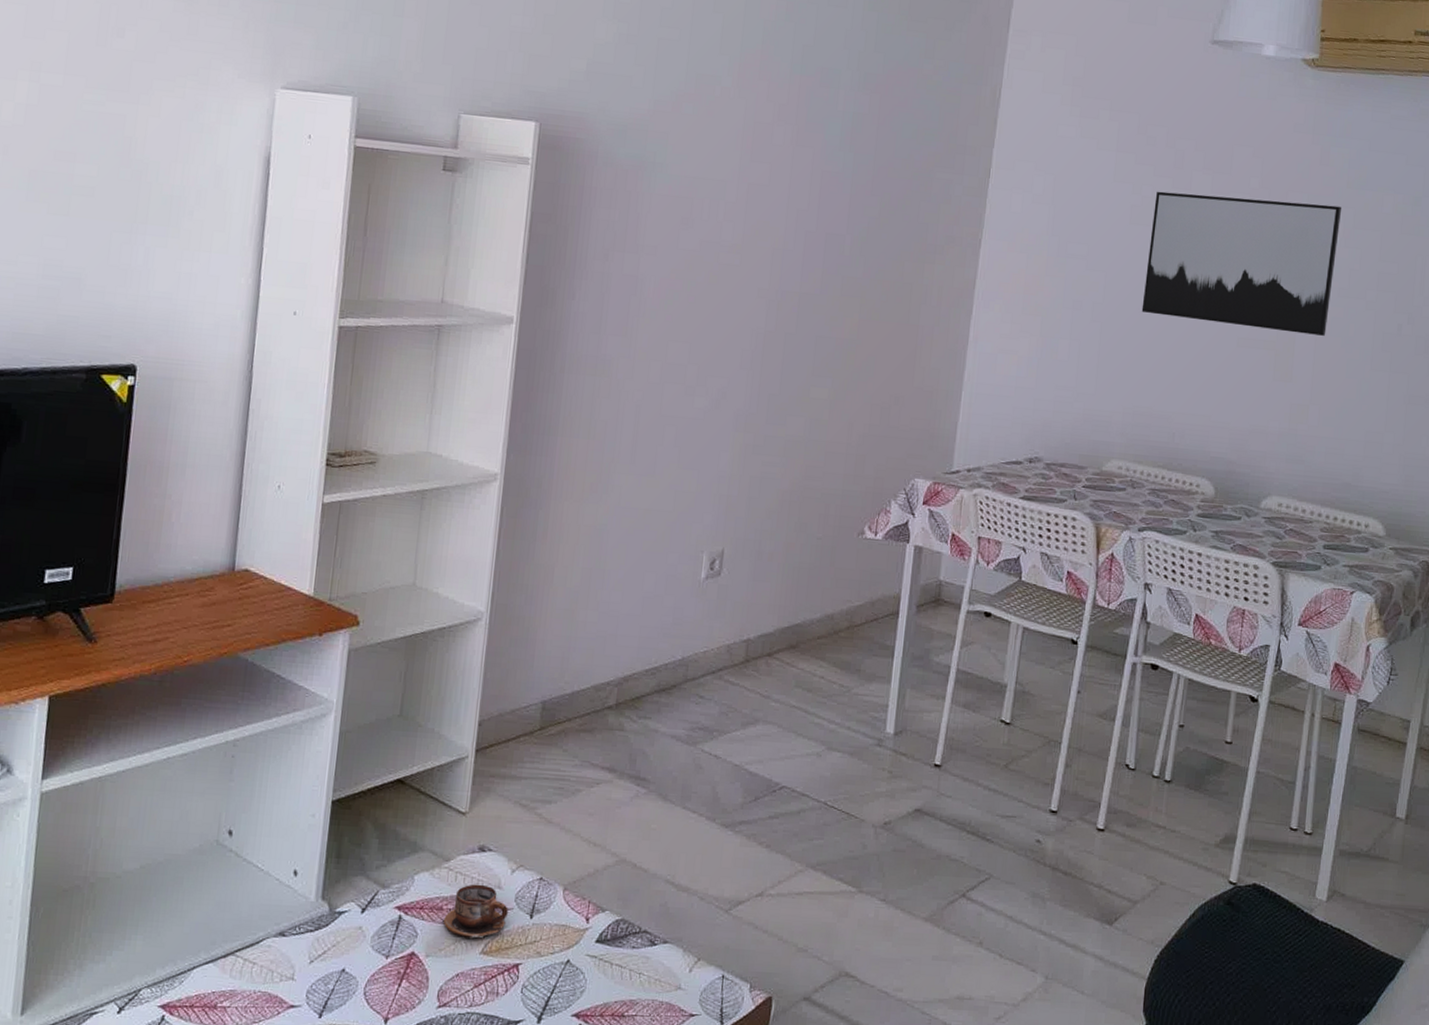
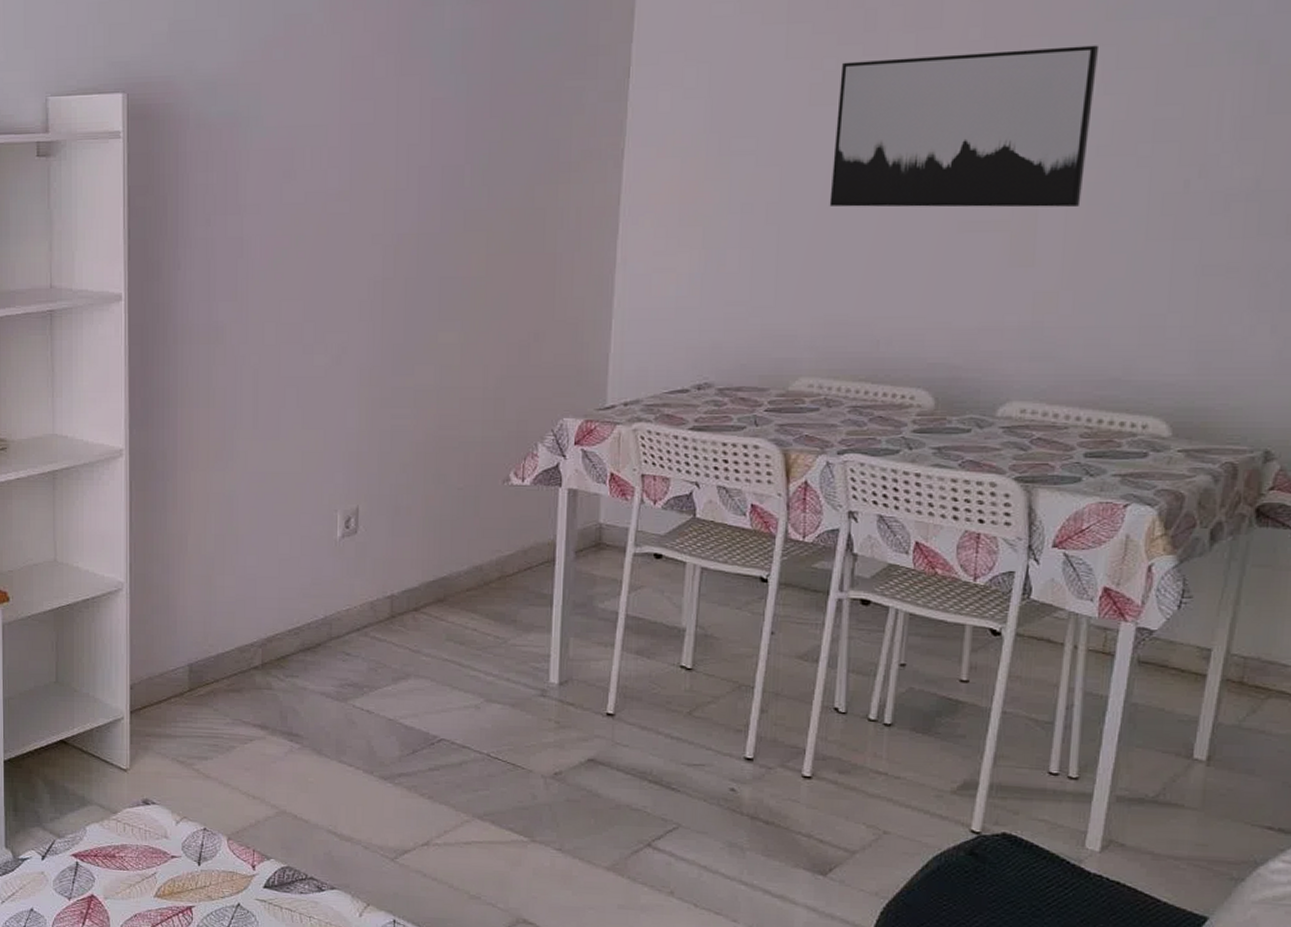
cup: present [442,884,508,939] -> none [116,834,176,883]

